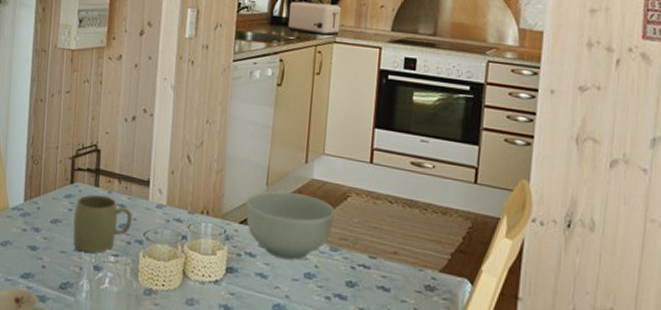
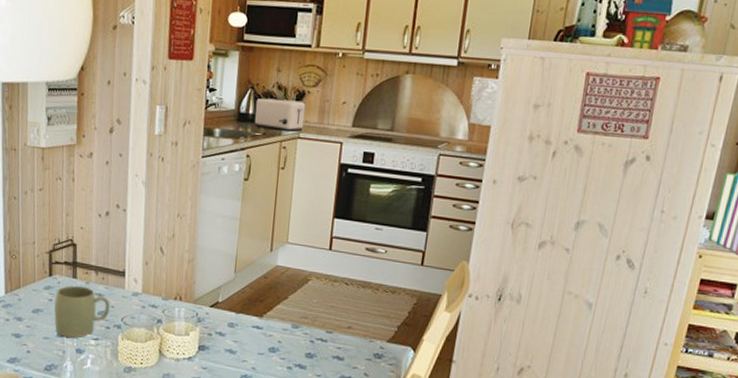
bowl: present [245,191,335,260] -> none [215,277,297,337]

